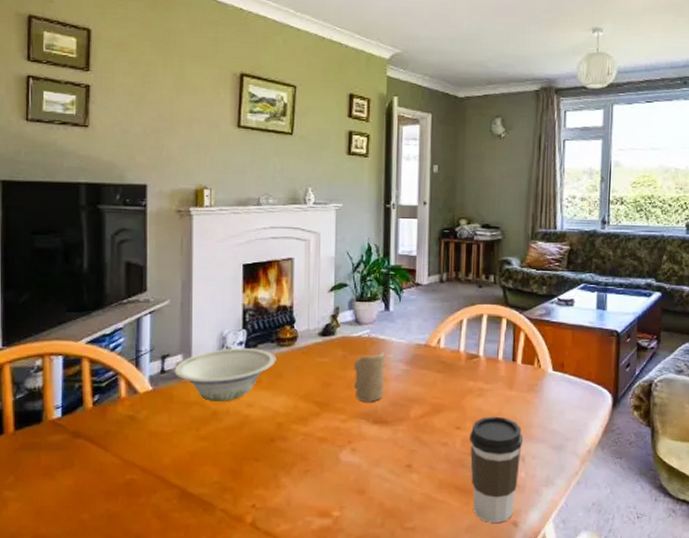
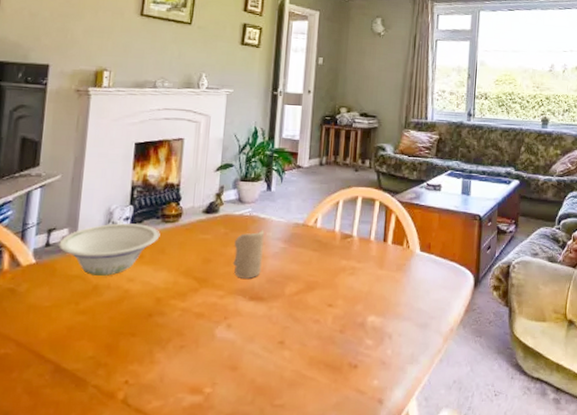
coffee cup: present [470,416,523,524] -> none [340,294,390,401]

